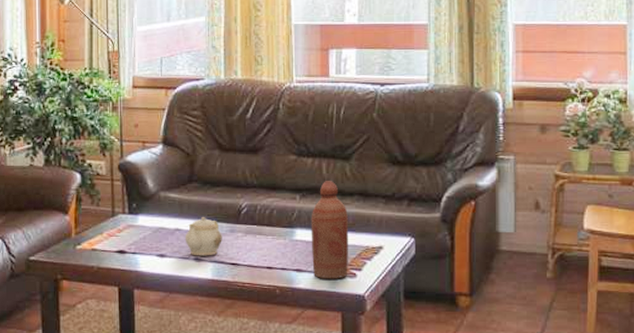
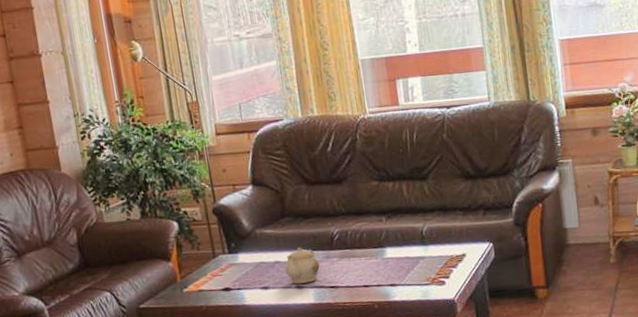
bottle: present [311,181,349,279] -> none [398,200,438,290]

